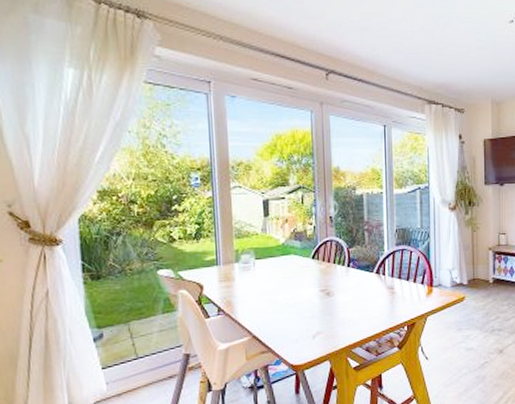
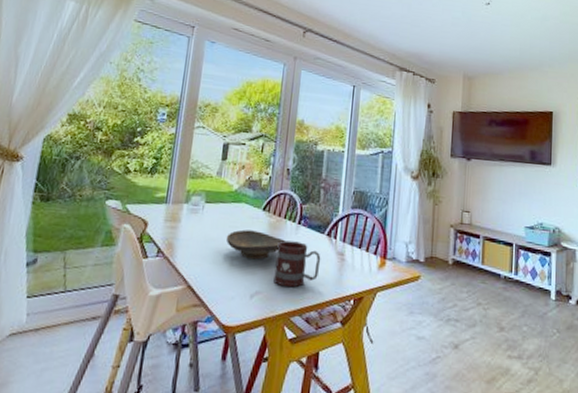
decorative bowl: none [281,278,337,305] -> present [226,229,285,260]
mug: none [331,283,373,325] -> present [273,240,321,288]

